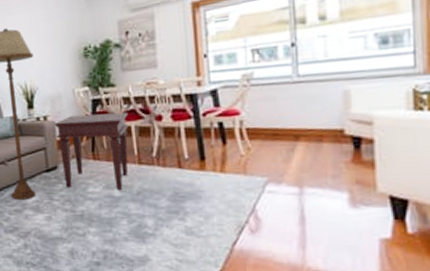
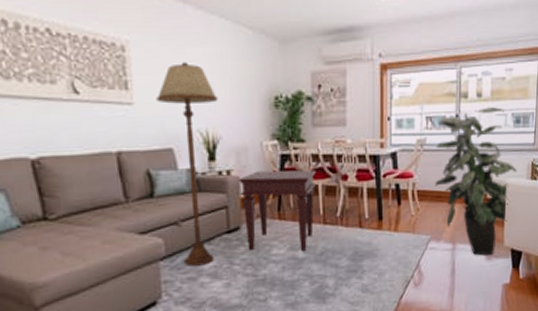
indoor plant: none [266,29,389,203] -> present [435,107,517,256]

